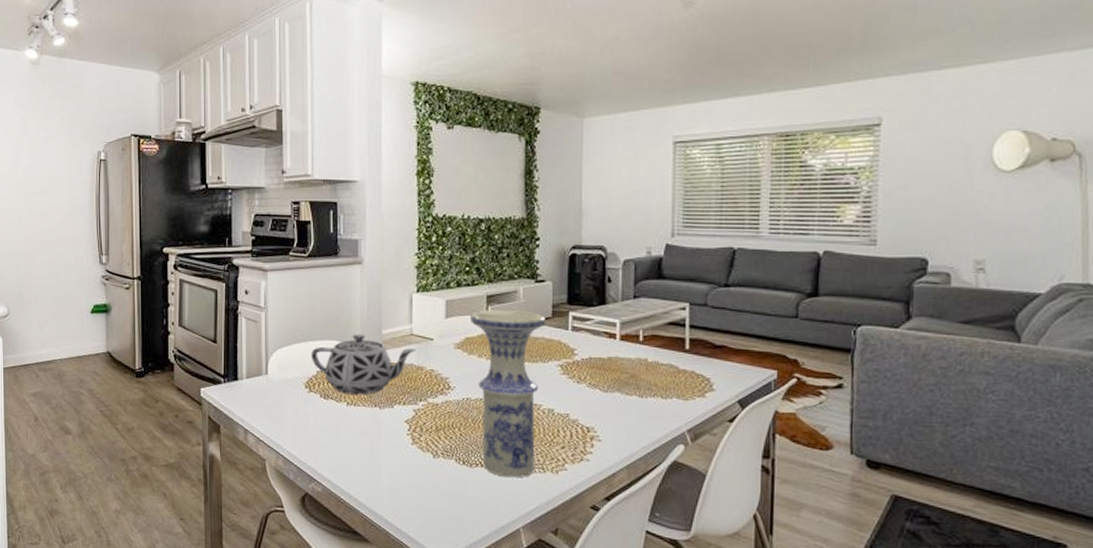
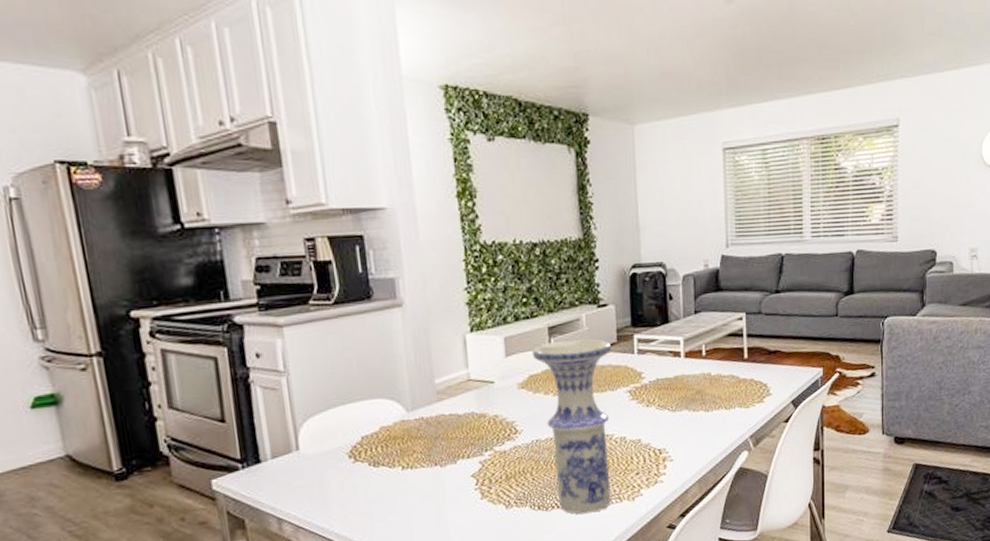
teapot: present [311,333,416,395] -> none [351,386,476,458]

